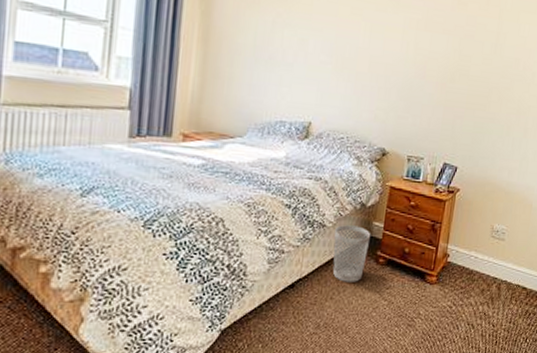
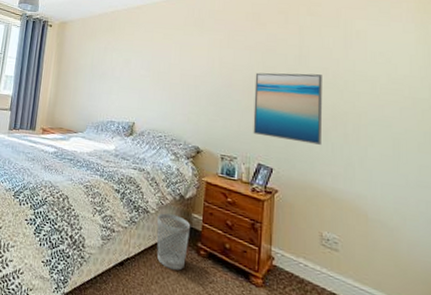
wall art: none [442,61,514,140] -> present [253,72,322,145]

